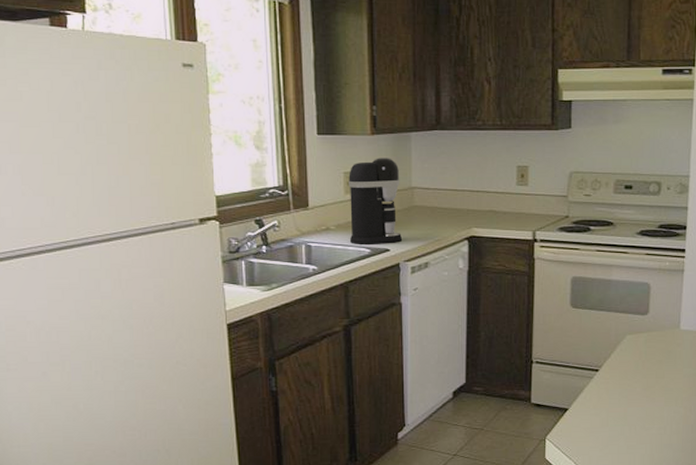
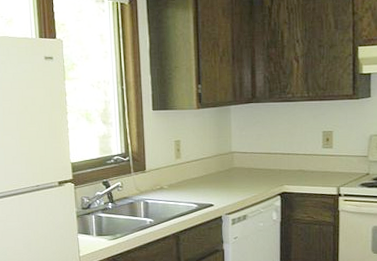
coffee maker: present [349,158,402,244] -> none [179,128,224,201]

